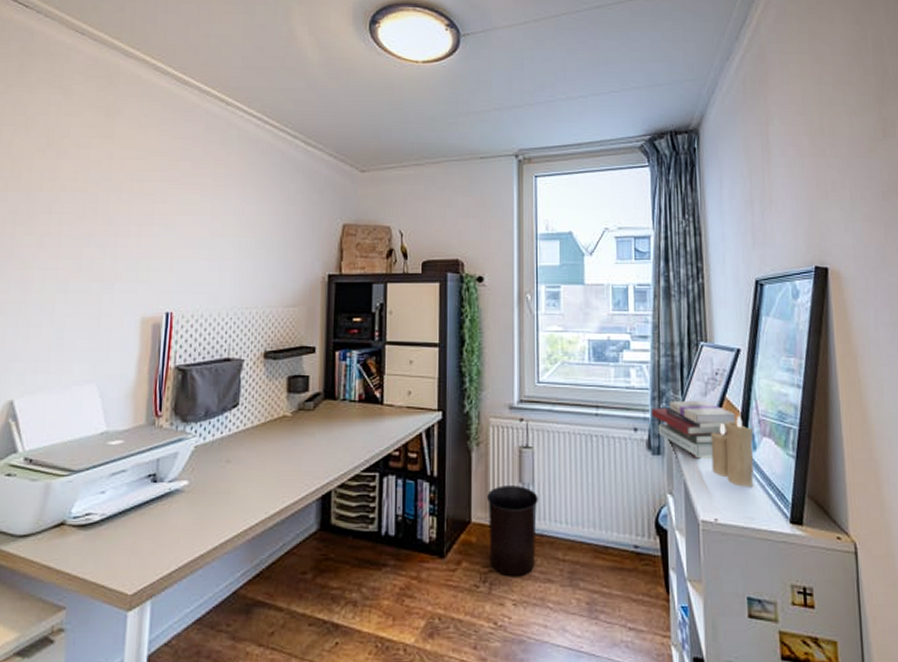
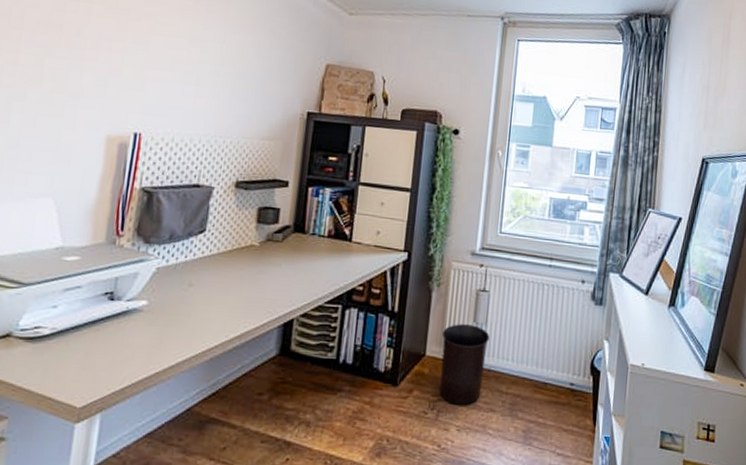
books: present [650,400,736,459] -> none [598,258,671,312]
candle: present [711,416,754,487] -> none [645,276,684,338]

